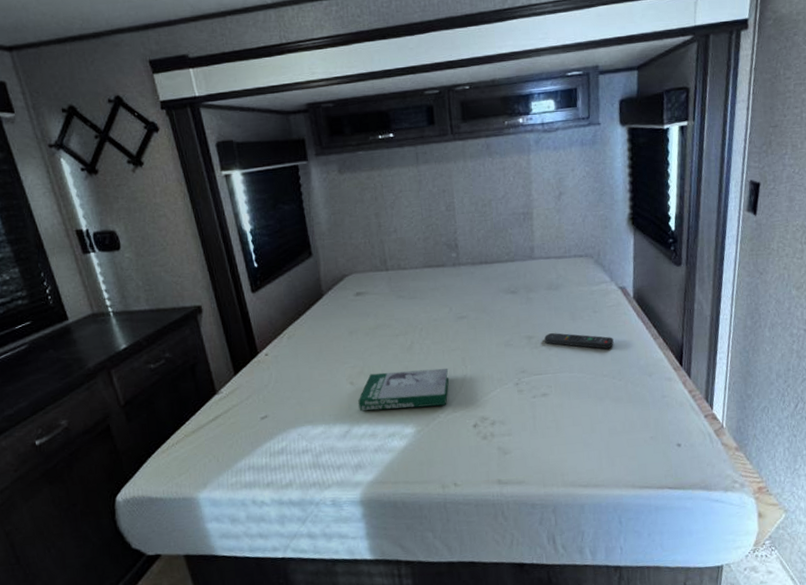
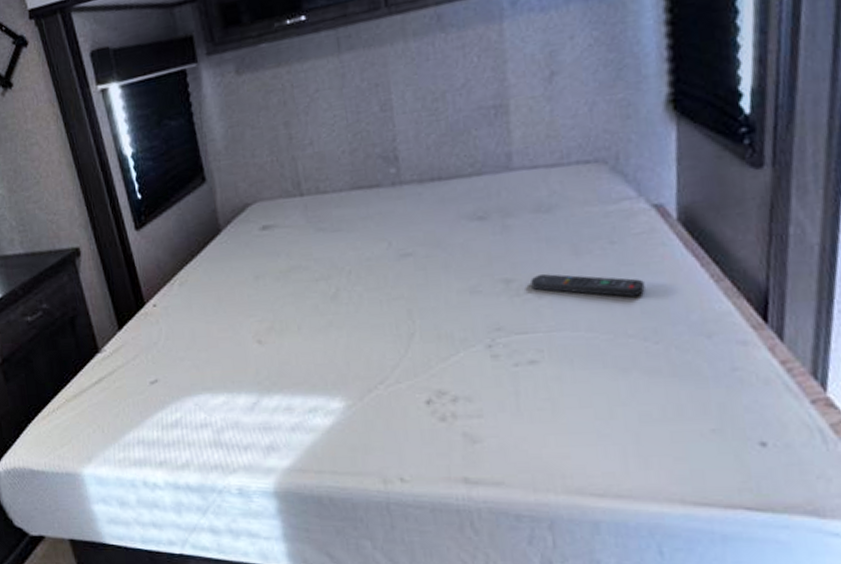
book: present [358,368,449,411] -> none [268,323,390,378]

